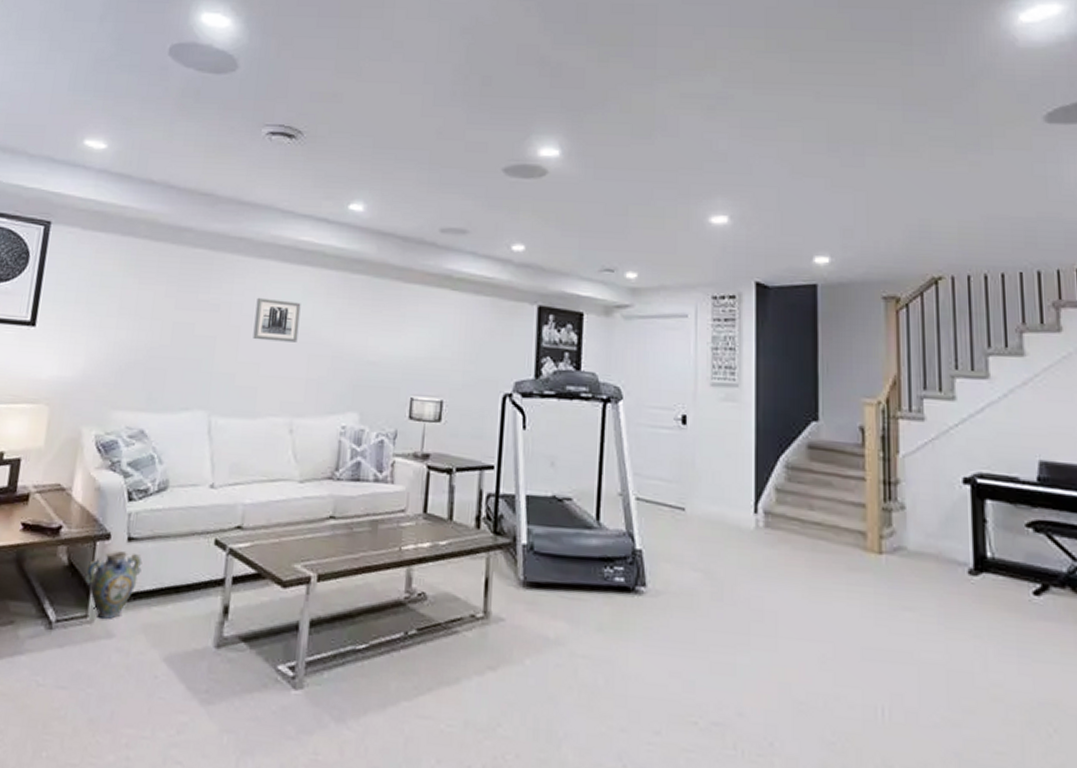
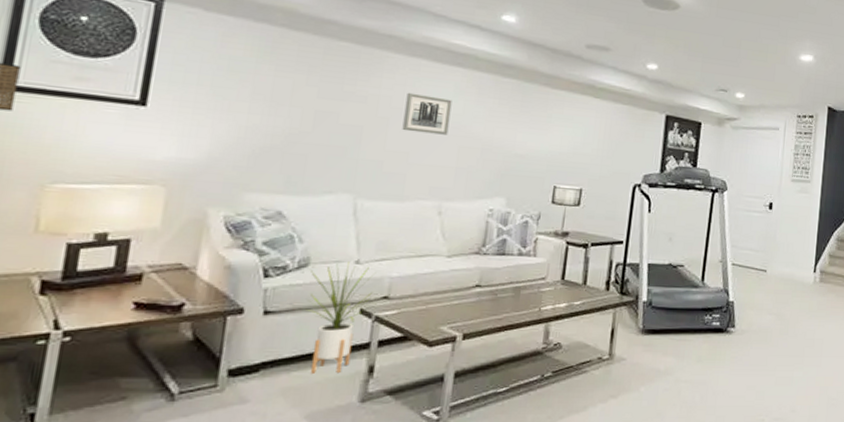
ceramic jug: present [84,551,142,619] -> none [212,324,281,386]
house plant: none [164,485,227,611] -> present [305,261,373,373]

